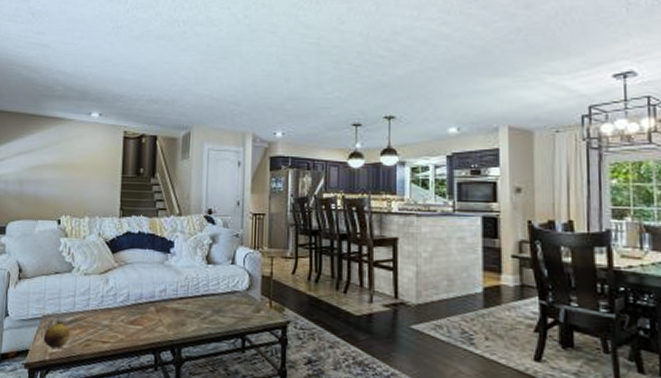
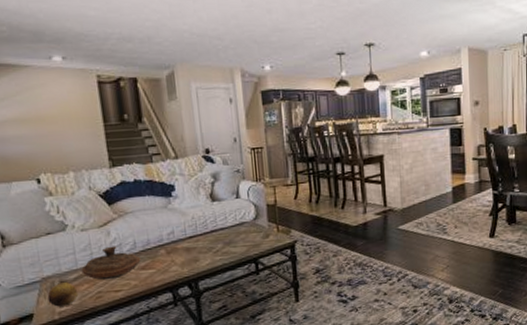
decorative bowl: none [77,294,131,329] -> present [81,246,141,280]

